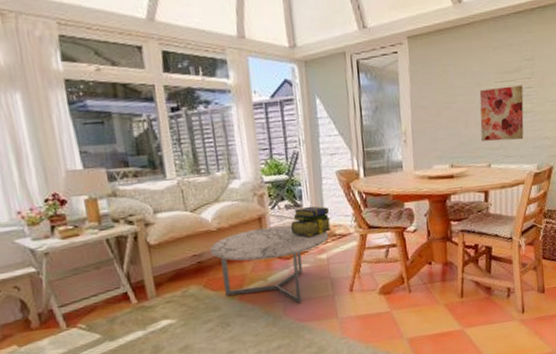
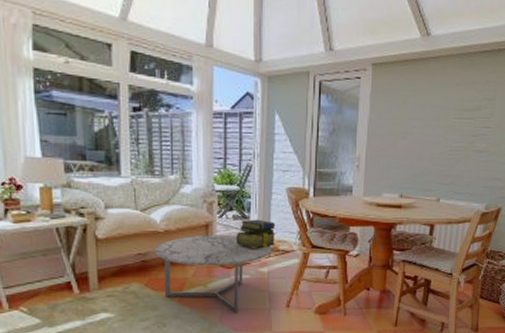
wall art: present [479,85,524,141] -> none [433,123,481,178]

